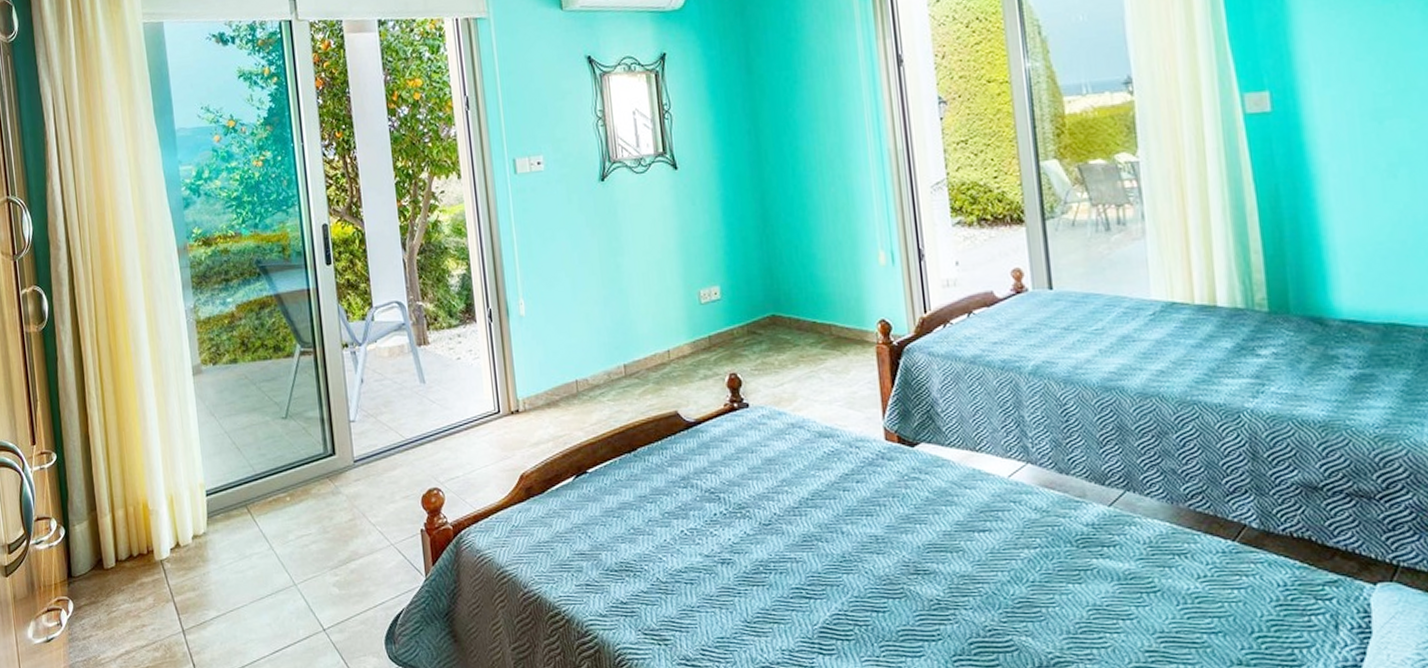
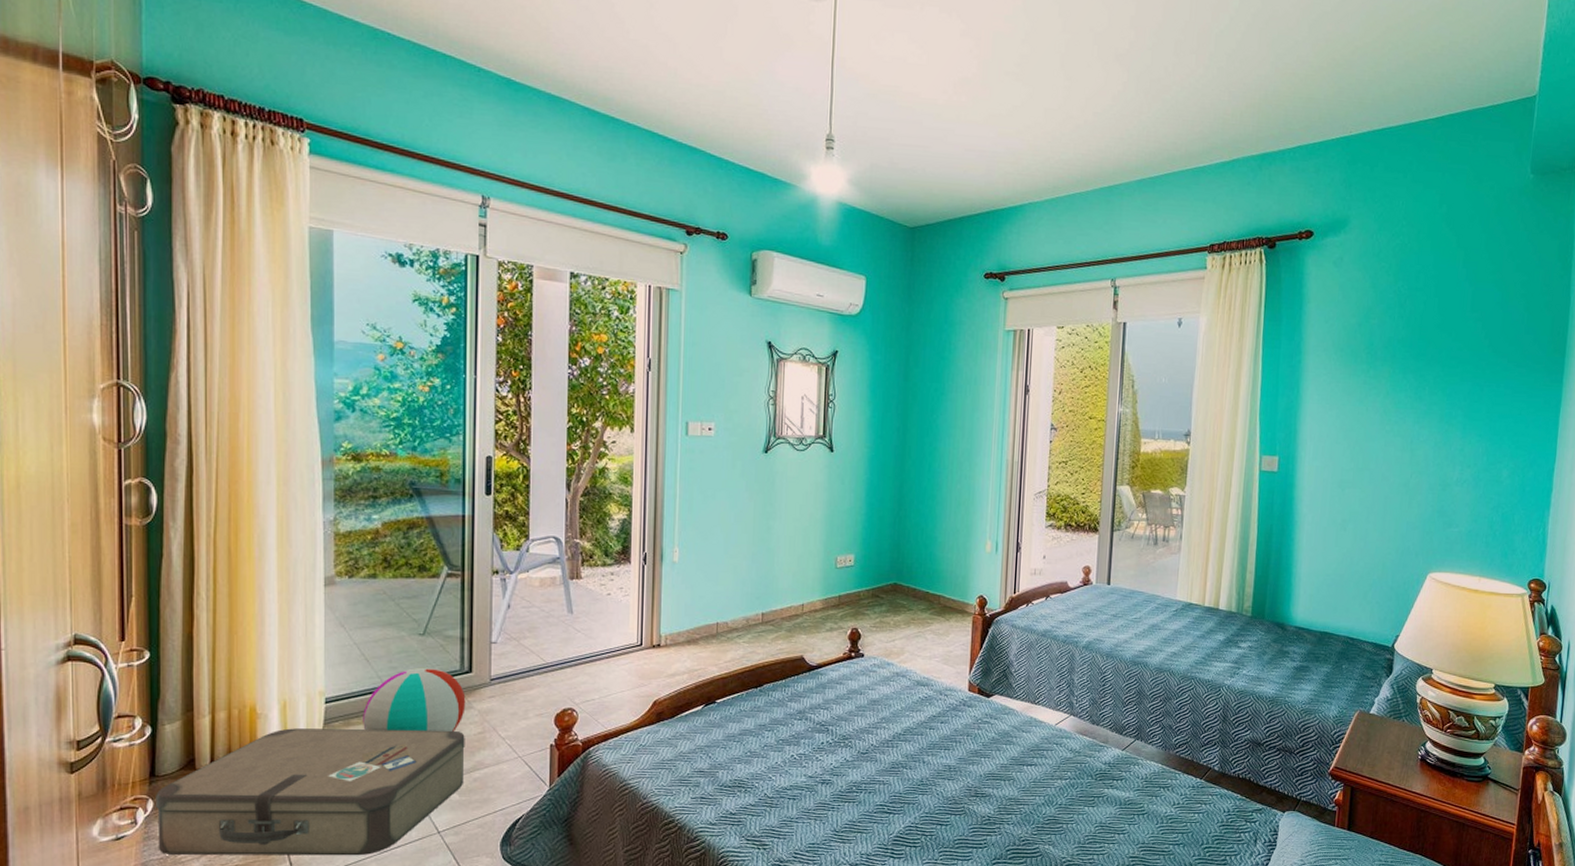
suitcase: none [74,518,341,656] -> present [156,728,465,856]
beach ball: none [240,452,334,523] -> present [363,667,466,731]

